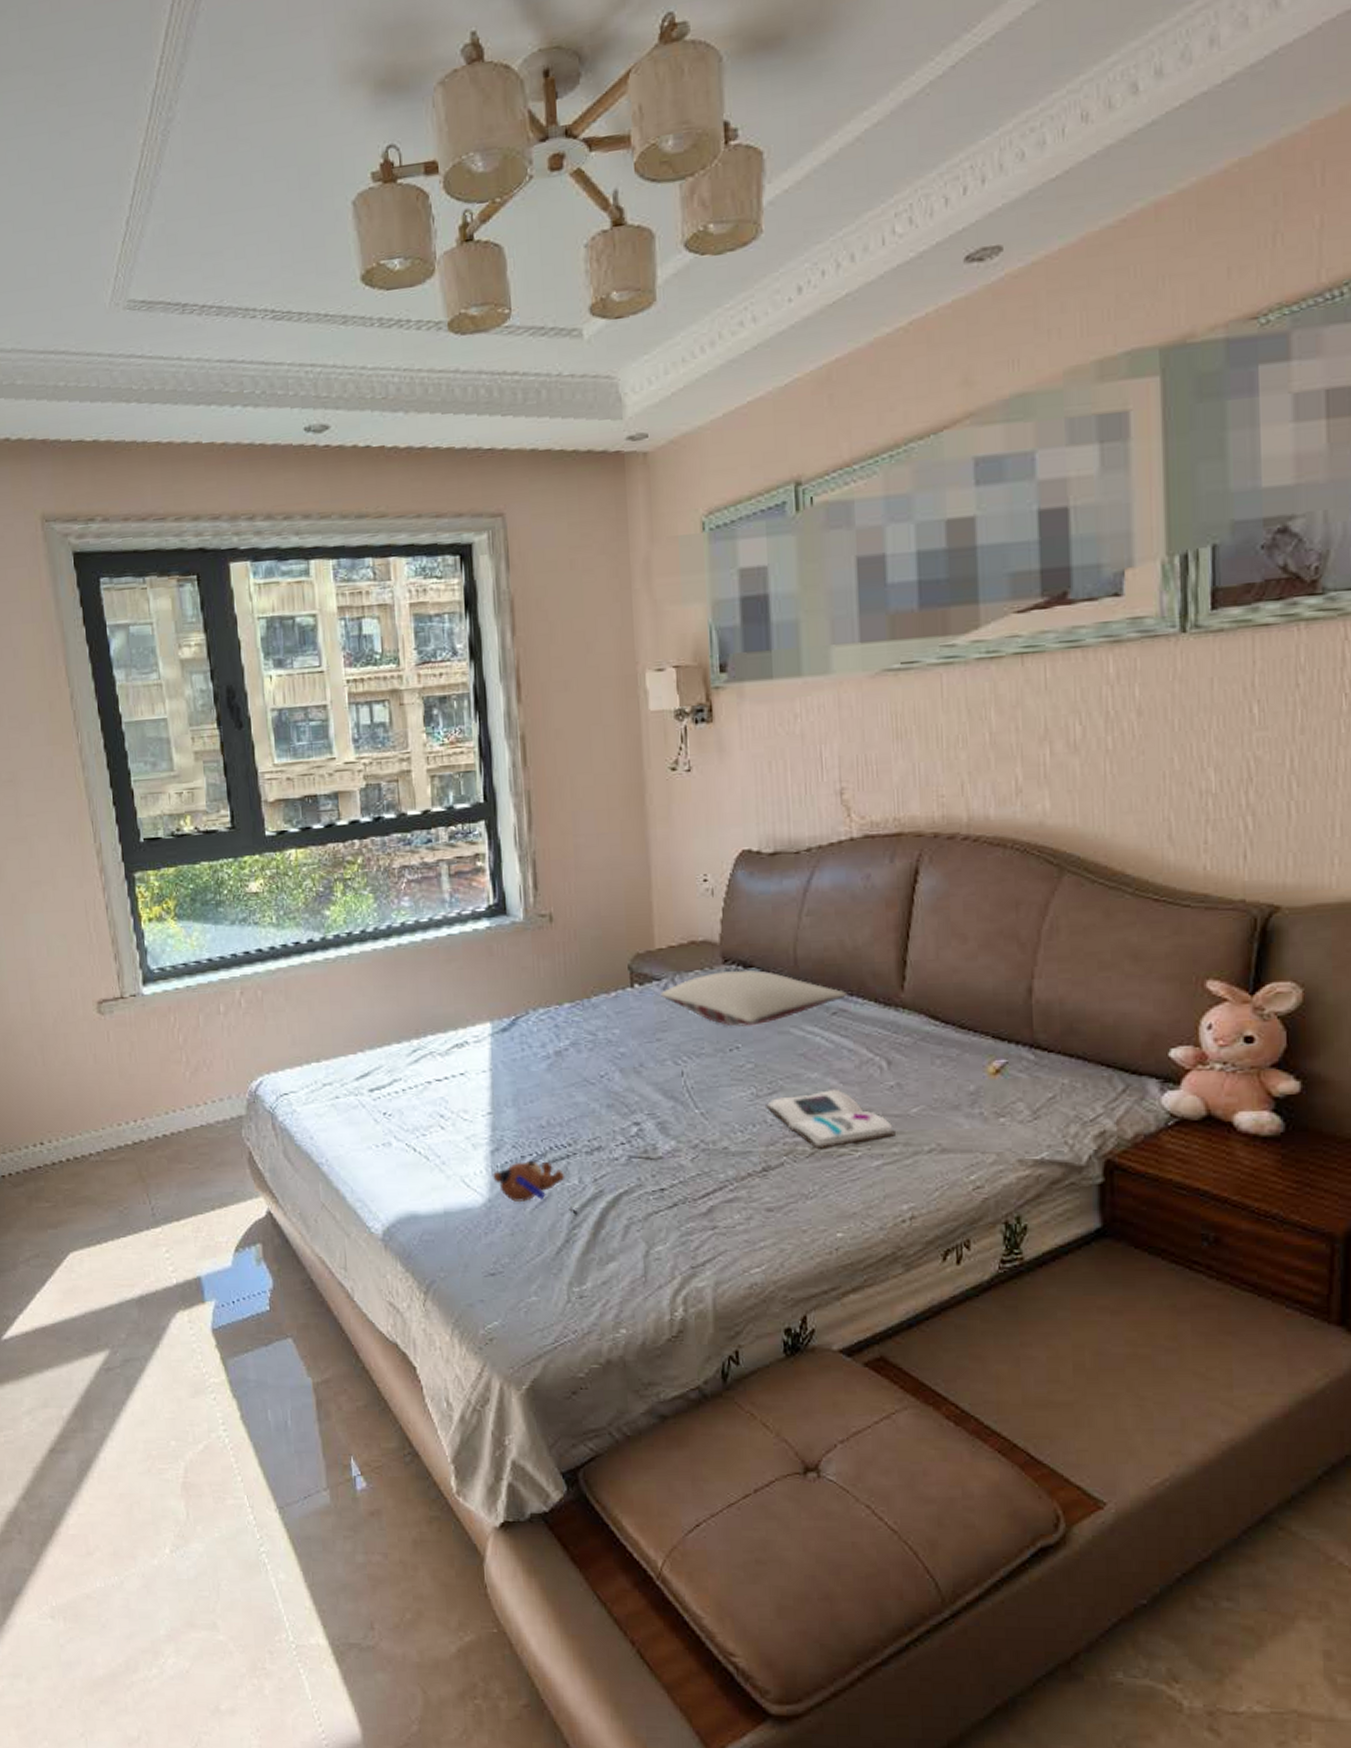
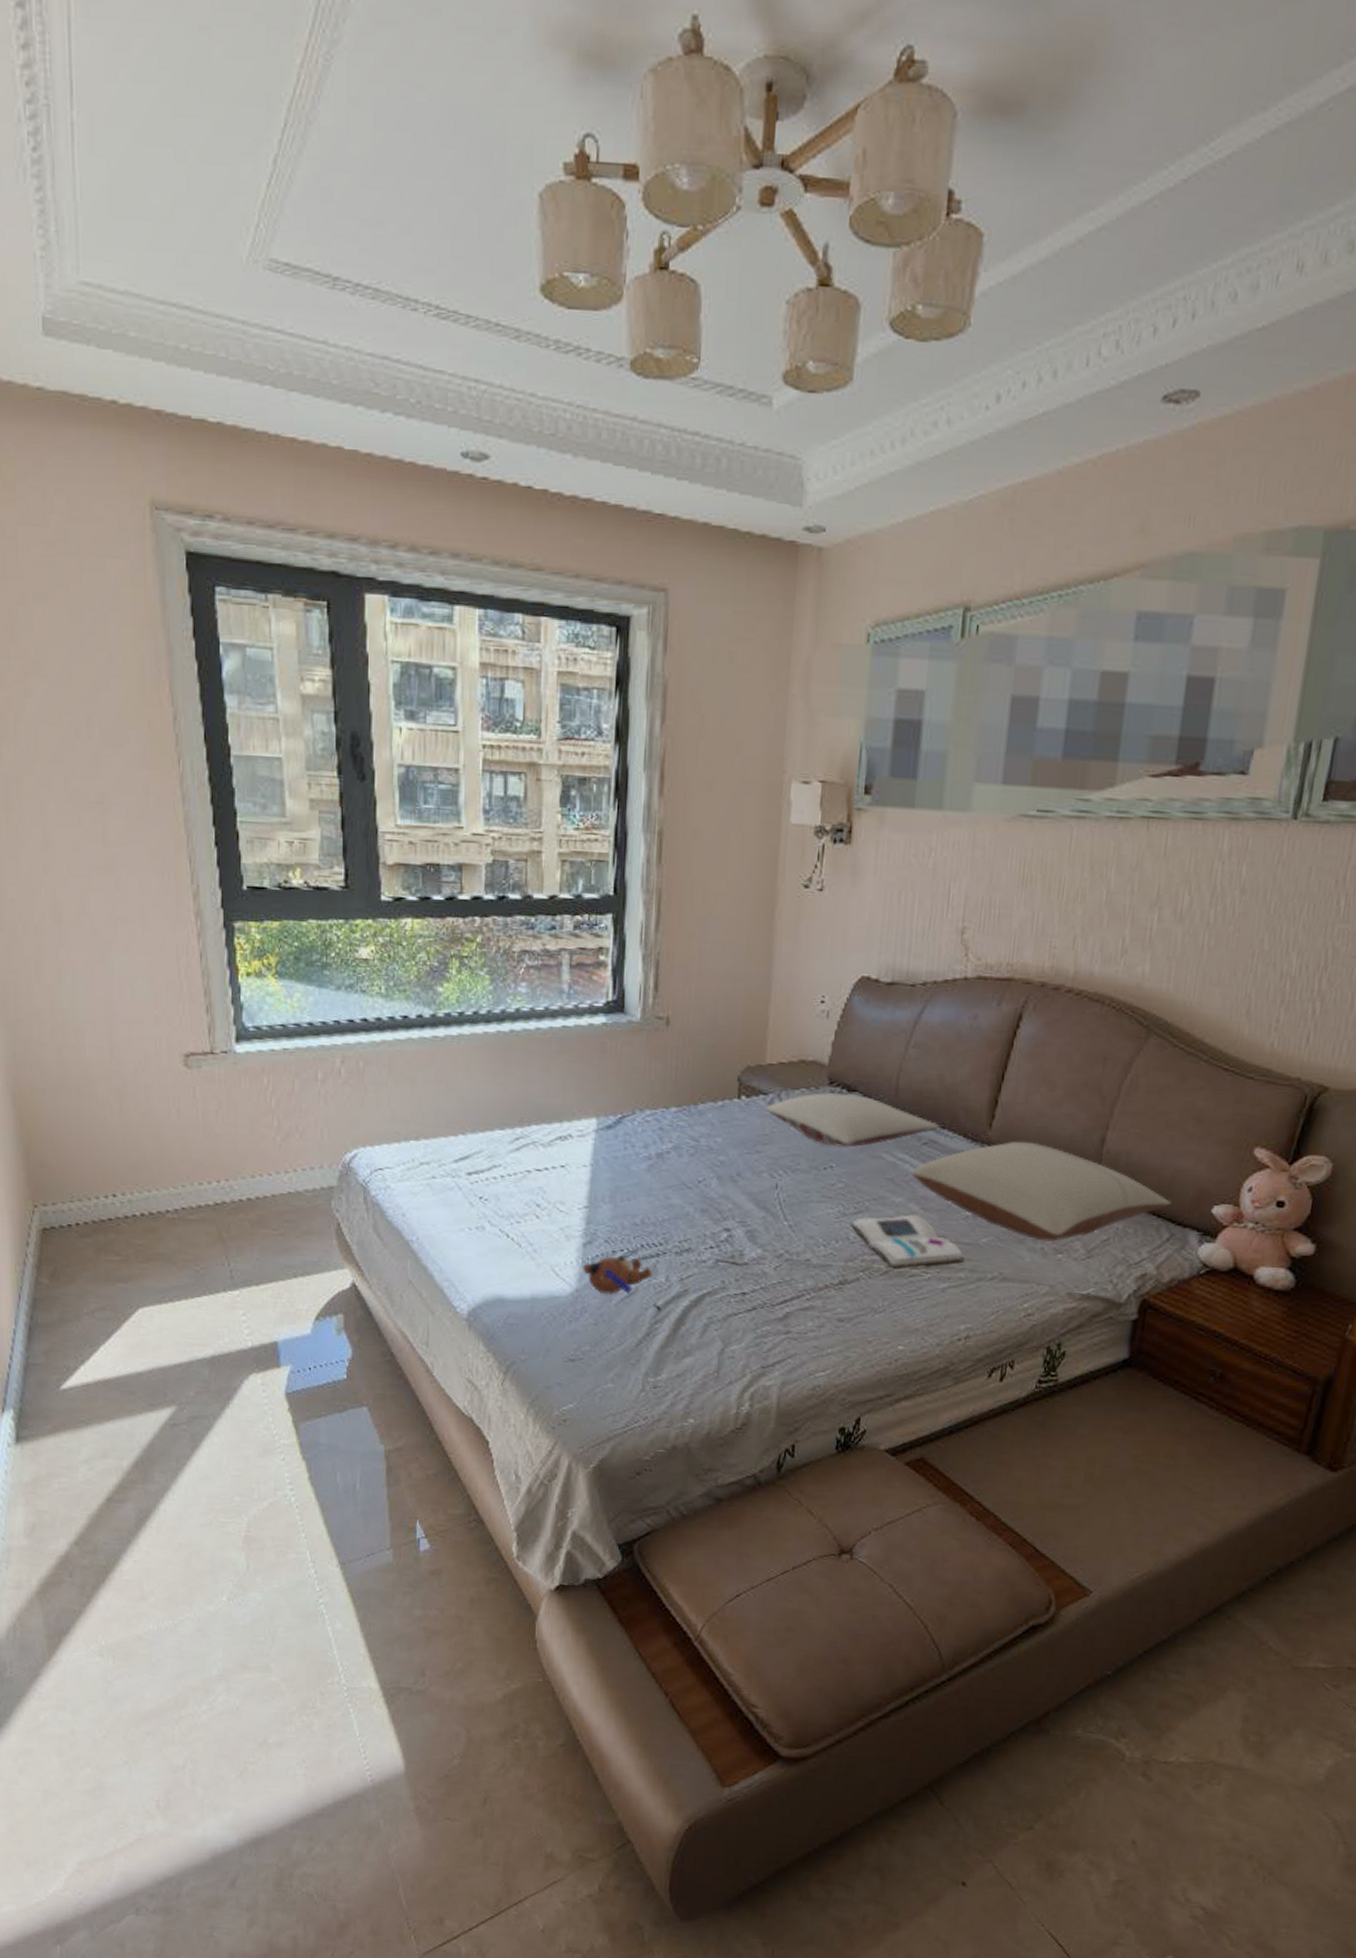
pillow: none [823,1000,1121,1105] -> present [911,1141,1172,1242]

